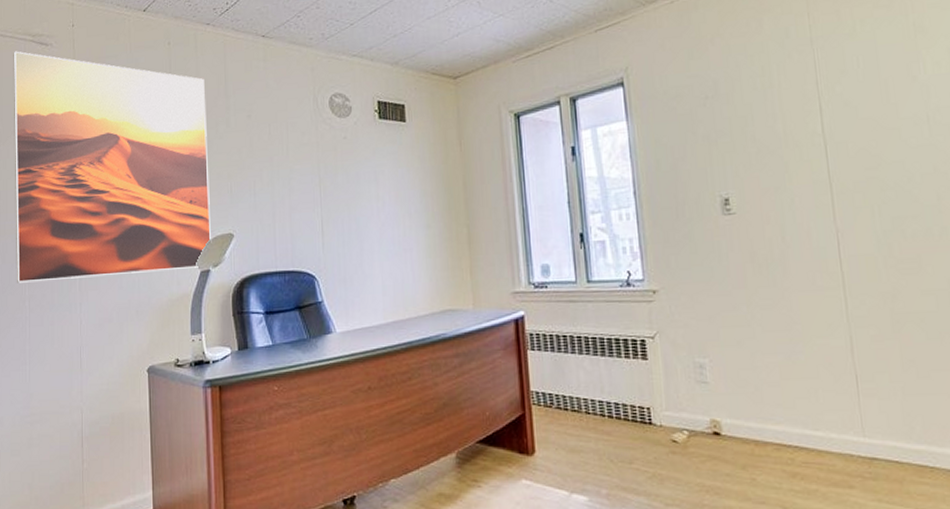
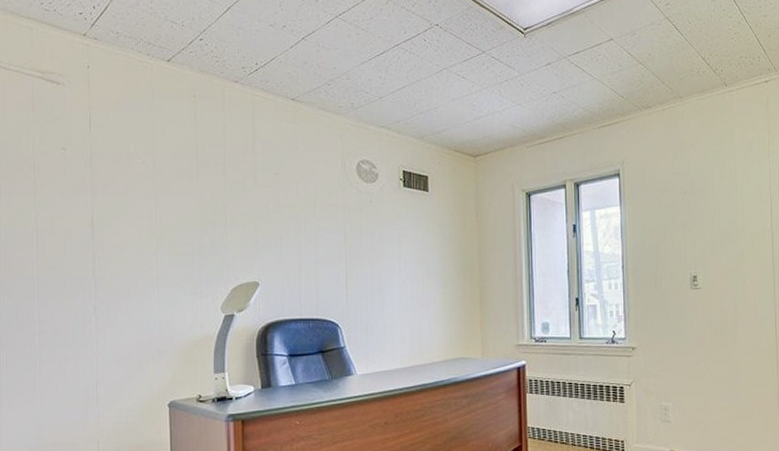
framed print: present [13,51,212,283] -> none [19,86,237,319]

